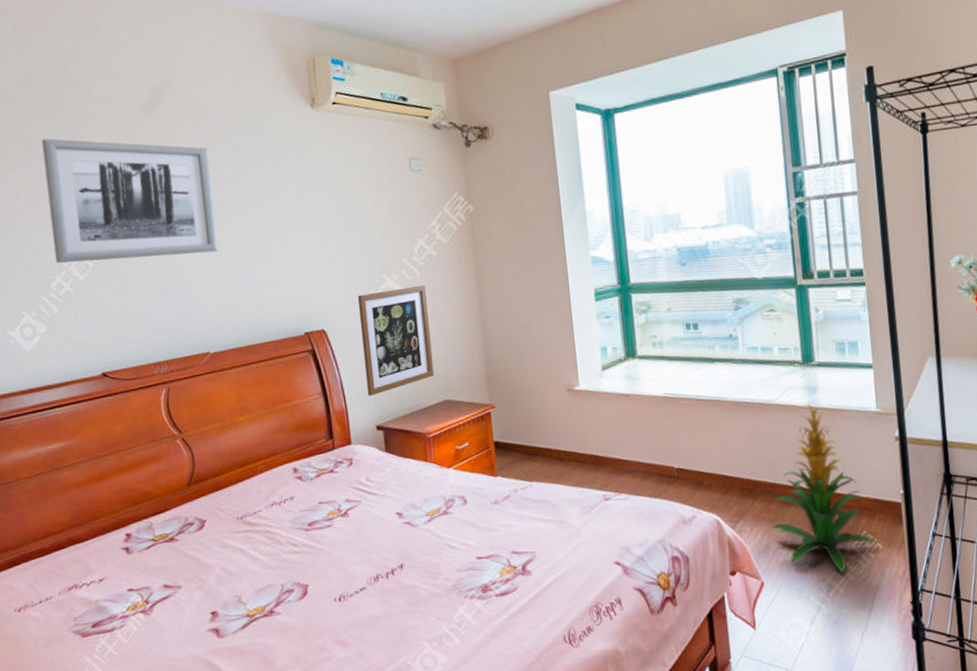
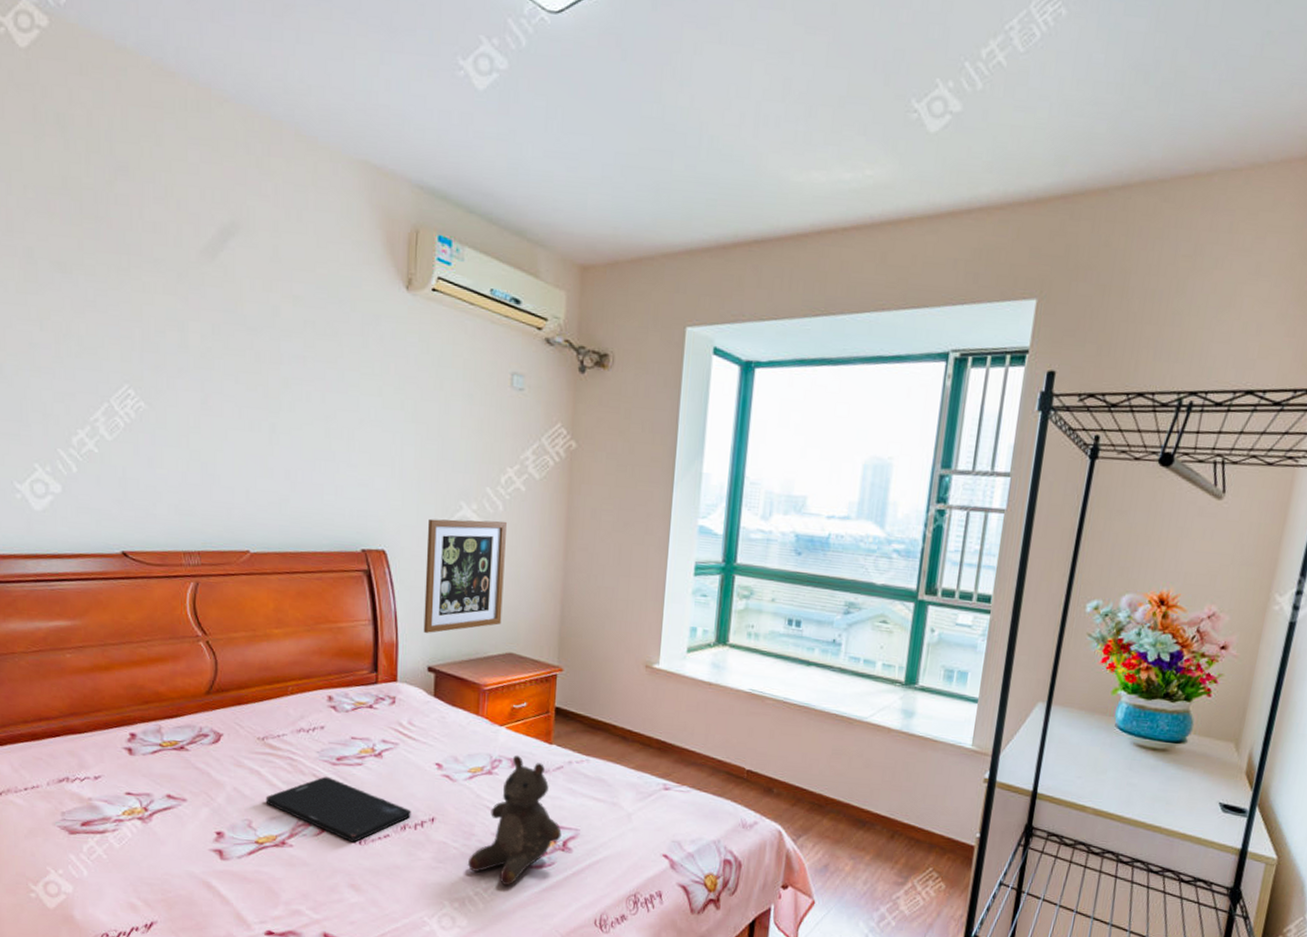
wall art: present [41,138,219,263] -> none [77,263,276,438]
smartphone: none [250,542,382,601] -> present [265,776,411,843]
stuffed bear: none [439,492,520,618] -> present [468,755,562,886]
indoor plant: present [772,404,879,573] -> none [835,728,942,906]

